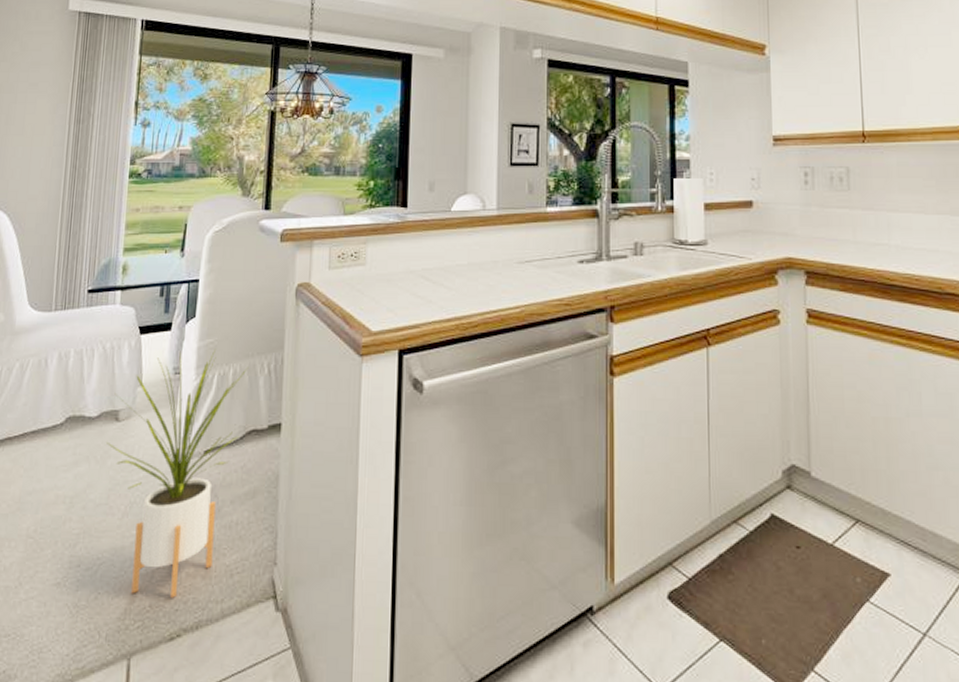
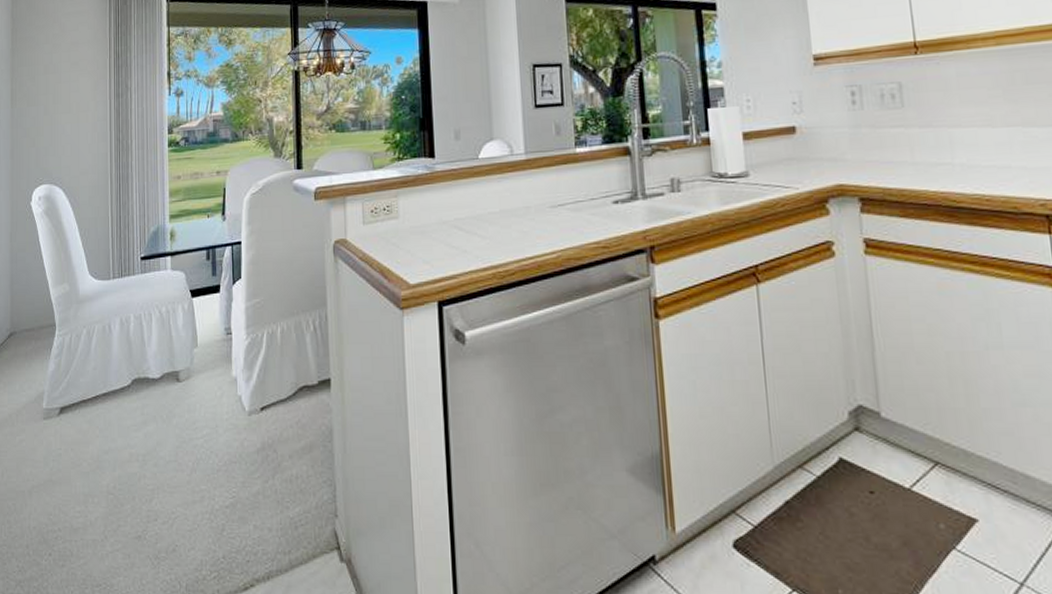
house plant: present [106,348,249,598] -> none [170,308,295,550]

